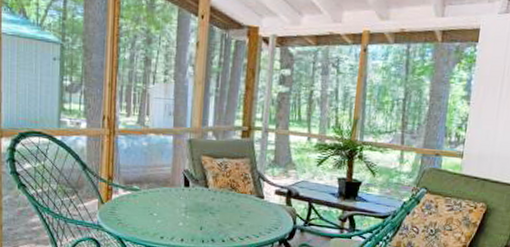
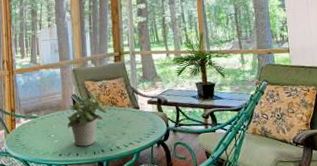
potted plant: none [174,172,225,233] -> present [67,93,107,147]

